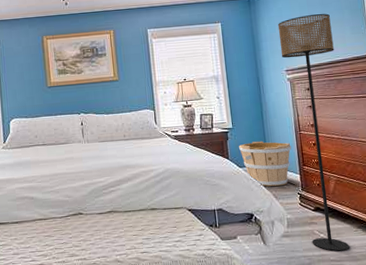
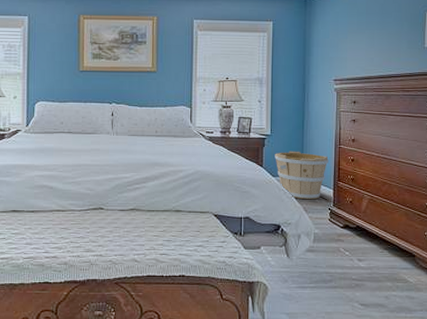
floor lamp: present [277,13,350,252] -> none [331,23,388,271]

